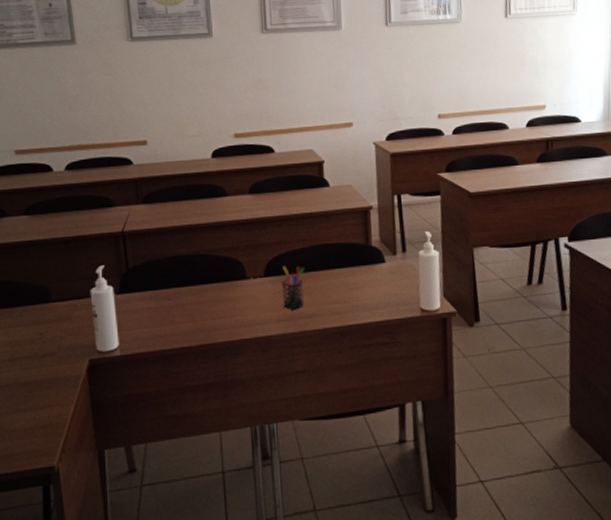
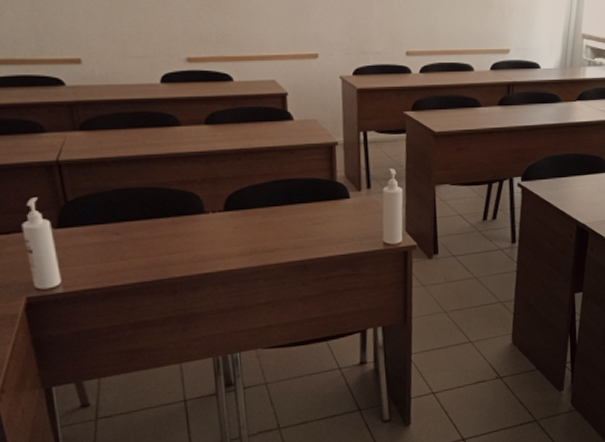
pen holder: present [281,265,305,309] -> none [242,200,268,244]

